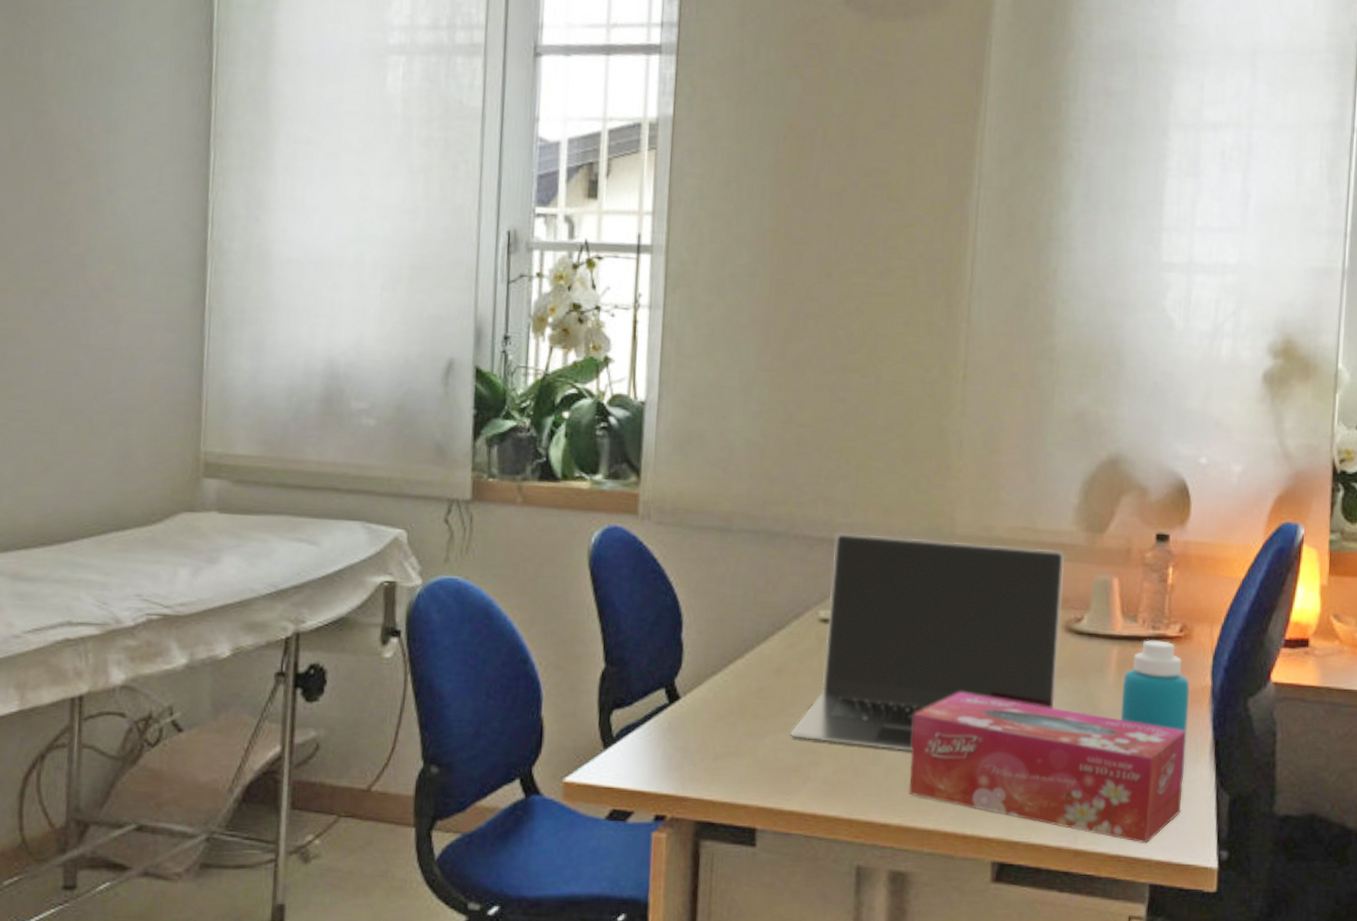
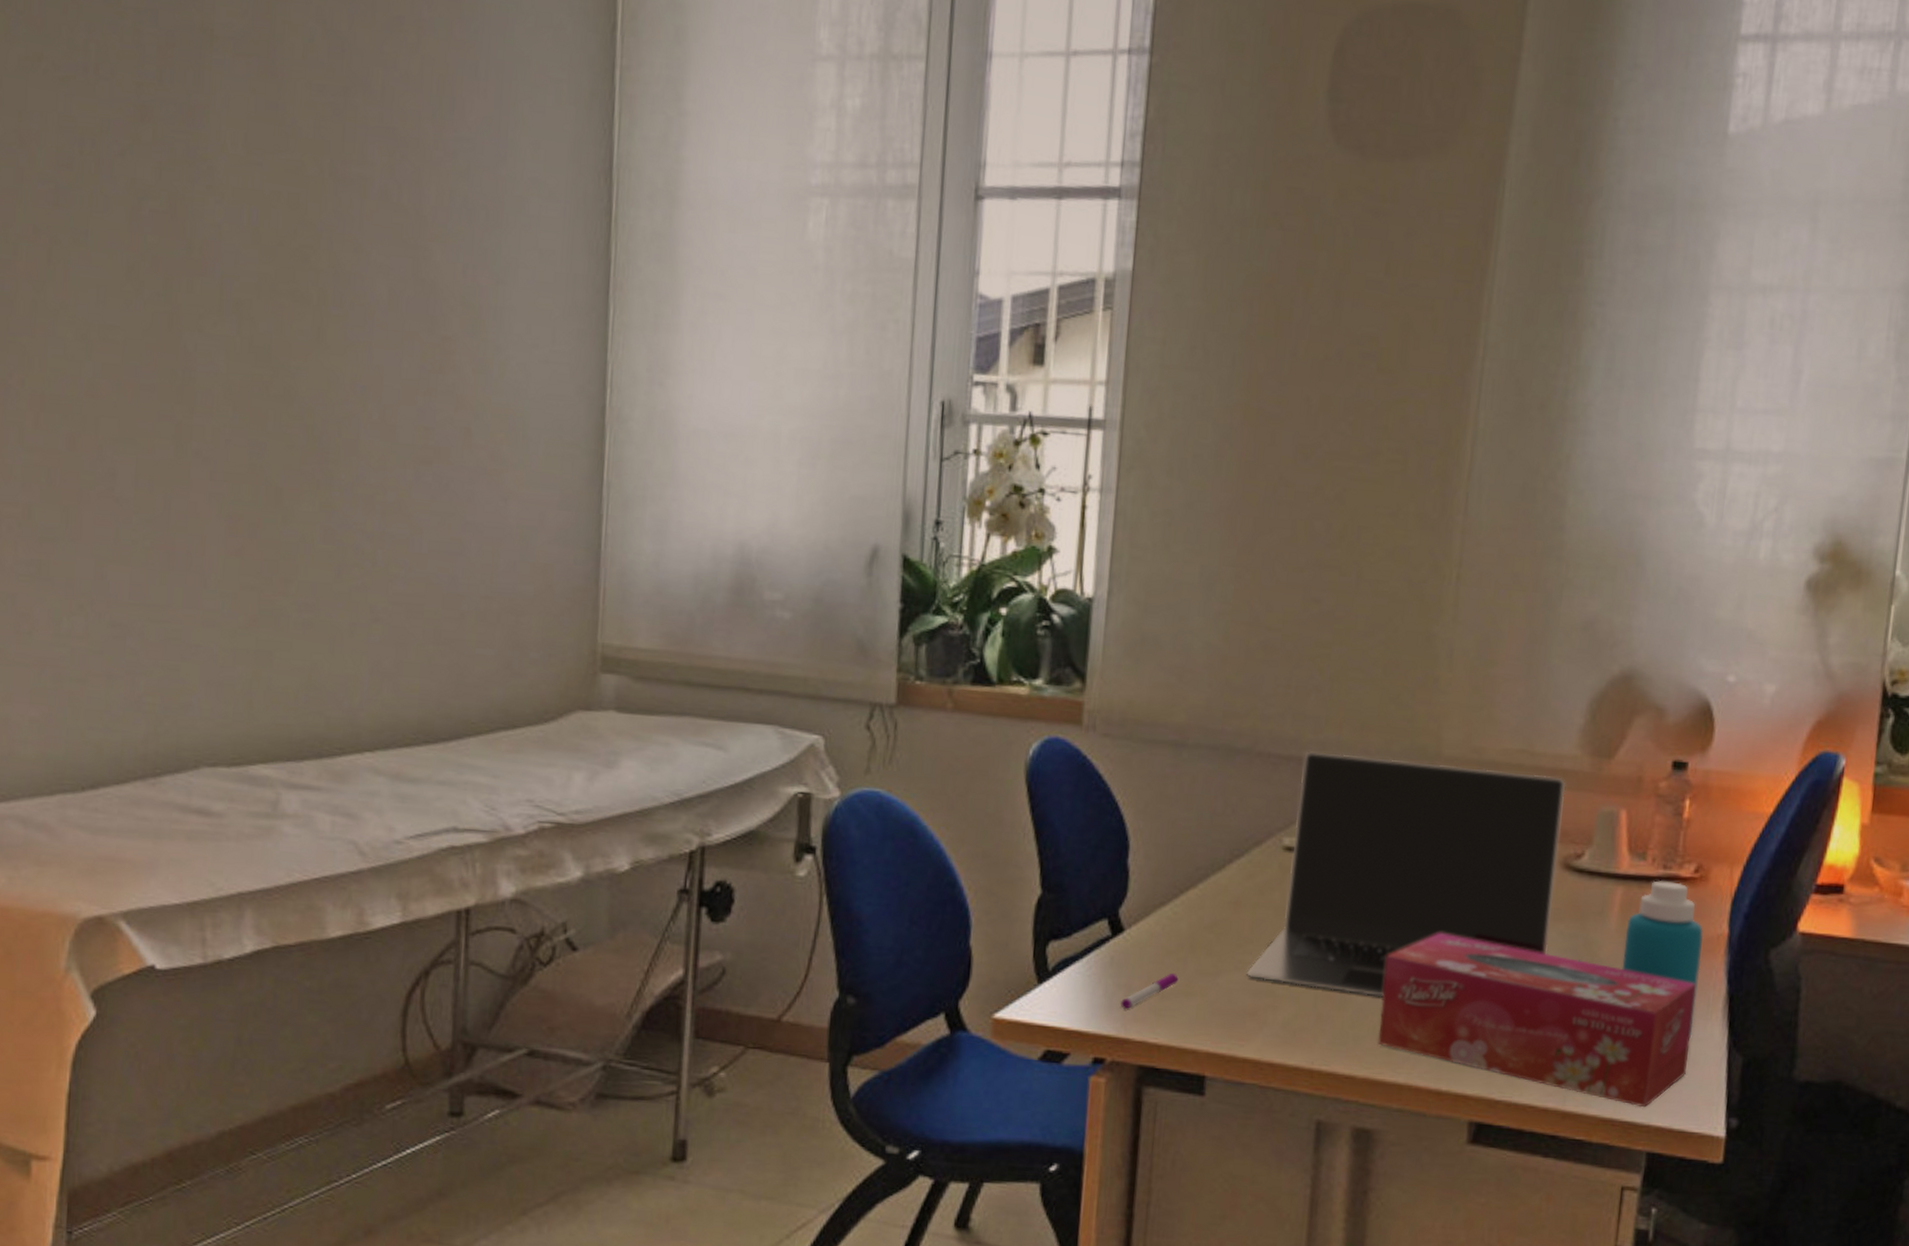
pen: none [679,735,730,770] -> present [1121,973,1178,1009]

